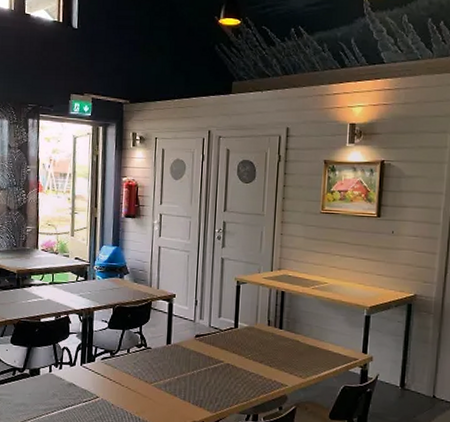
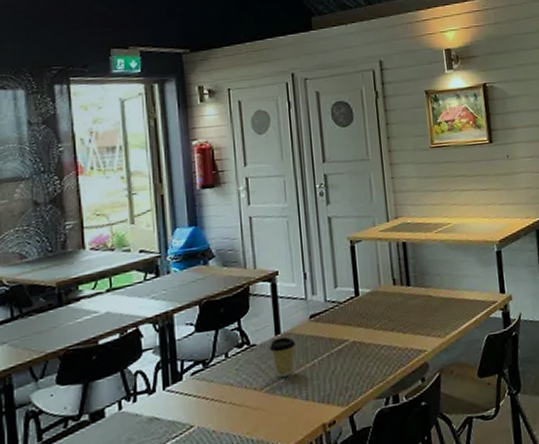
coffee cup: none [161,347,182,378] -> present [270,336,296,378]

